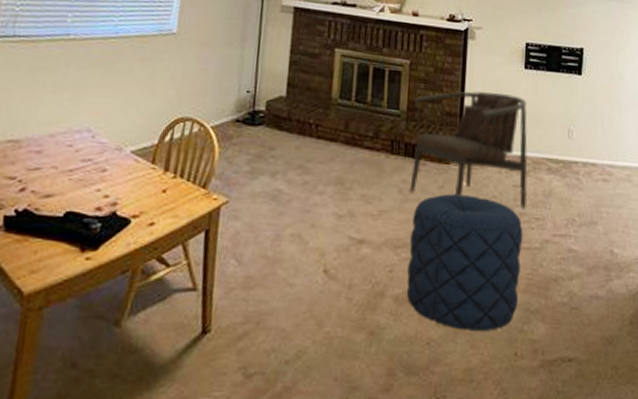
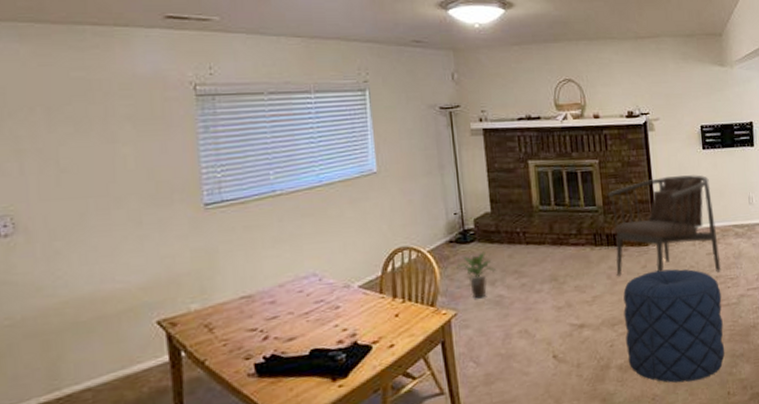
potted plant: none [235,137,280,189] -> present [454,251,497,299]

